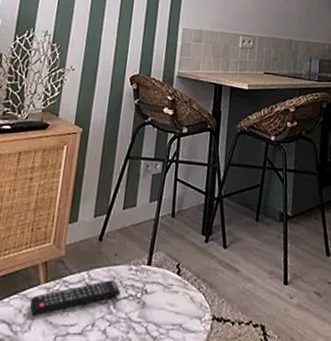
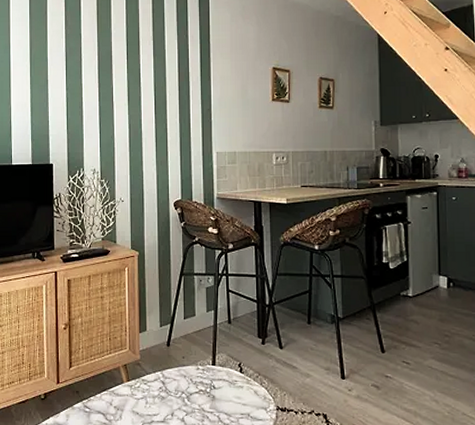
remote control: present [29,280,120,316] -> none [117,378,191,408]

